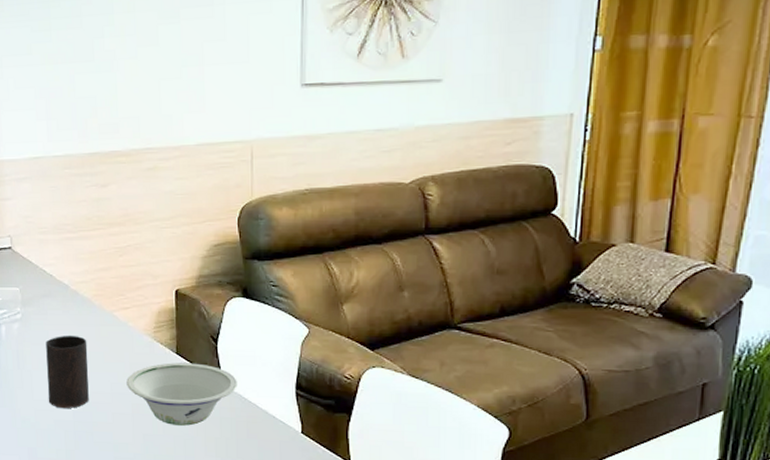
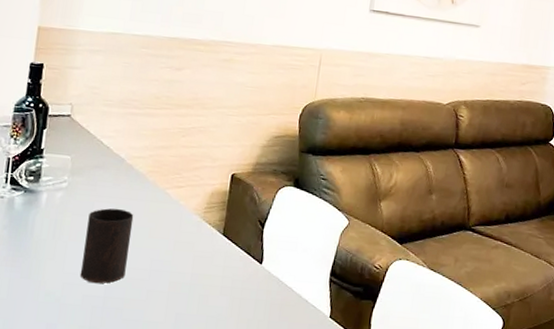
bowl: present [126,362,237,426] -> none [167,243,278,307]

